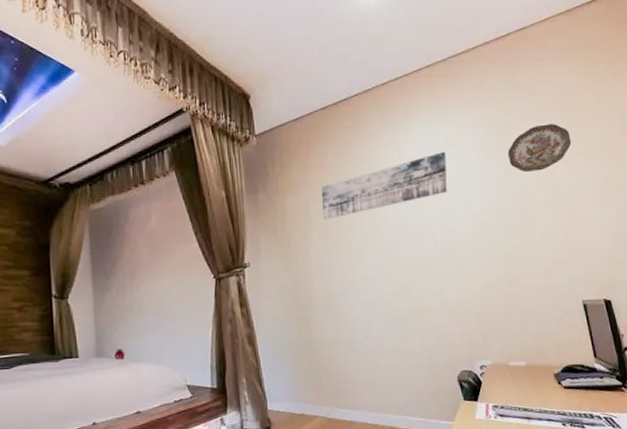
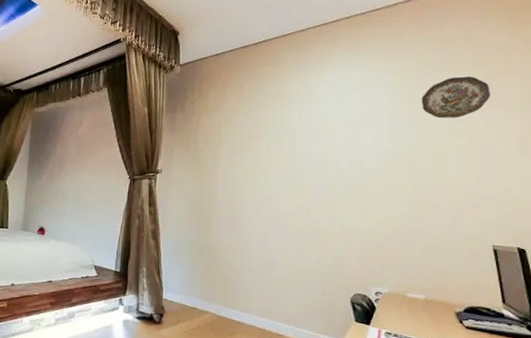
wall art: present [321,152,447,220] -> none [233,93,357,141]

